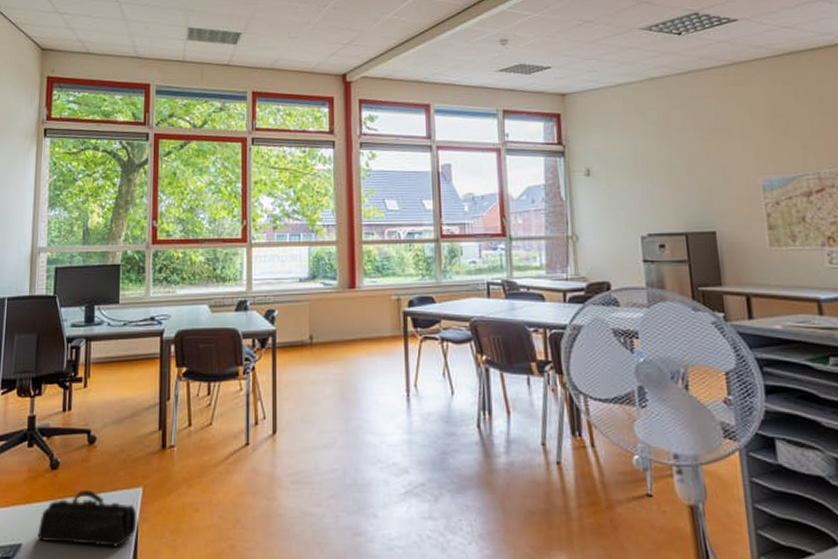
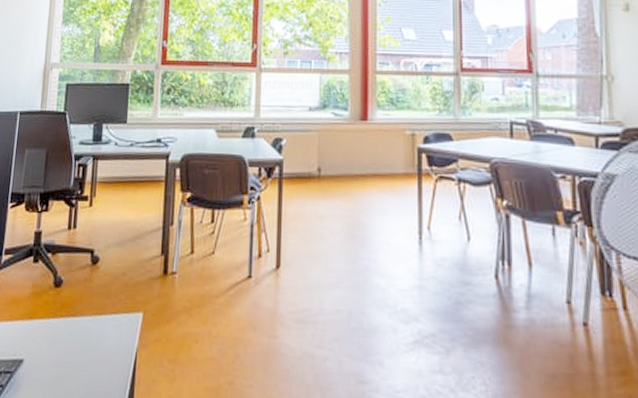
pencil case: present [37,489,137,547] -> none [38,310,137,372]

